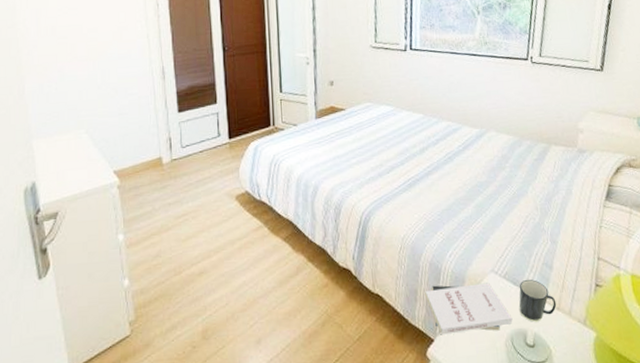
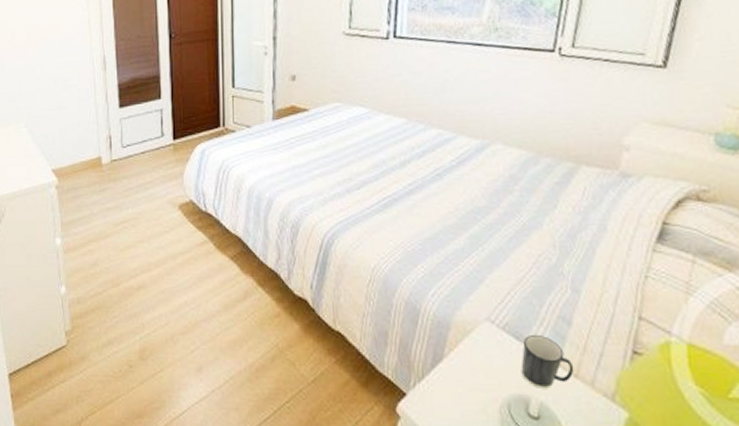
books: present [424,283,513,335] -> none [396,329,512,393]

